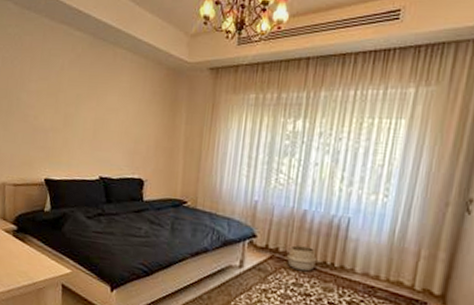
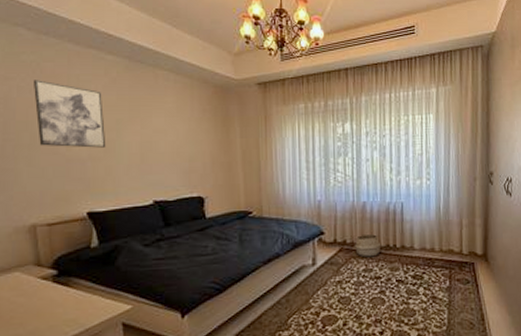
wall art: none [14,52,68,121] -> present [34,80,106,148]

